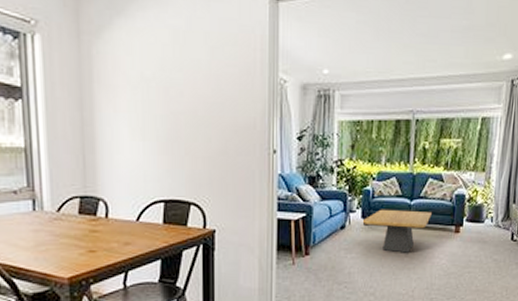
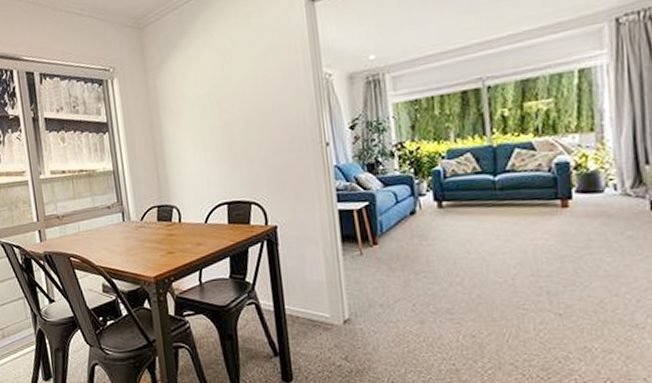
coffee table: present [362,209,432,253] -> none [435,186,525,236]

